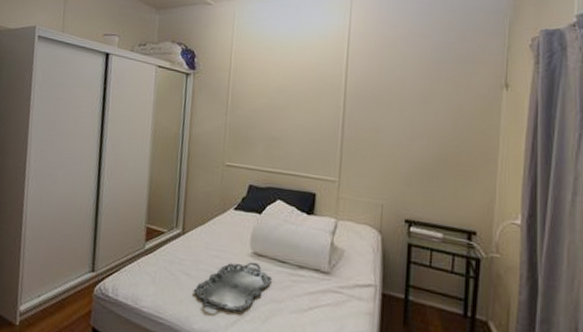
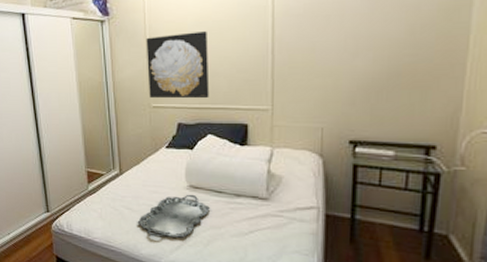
wall art: none [223,96,286,164] -> present [146,31,210,99]

